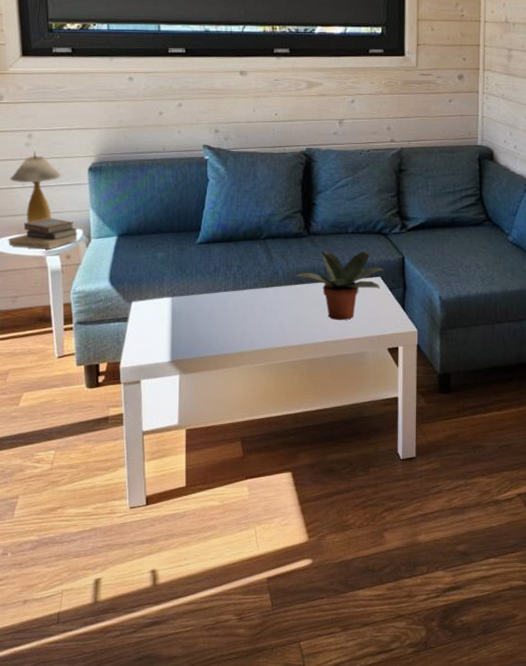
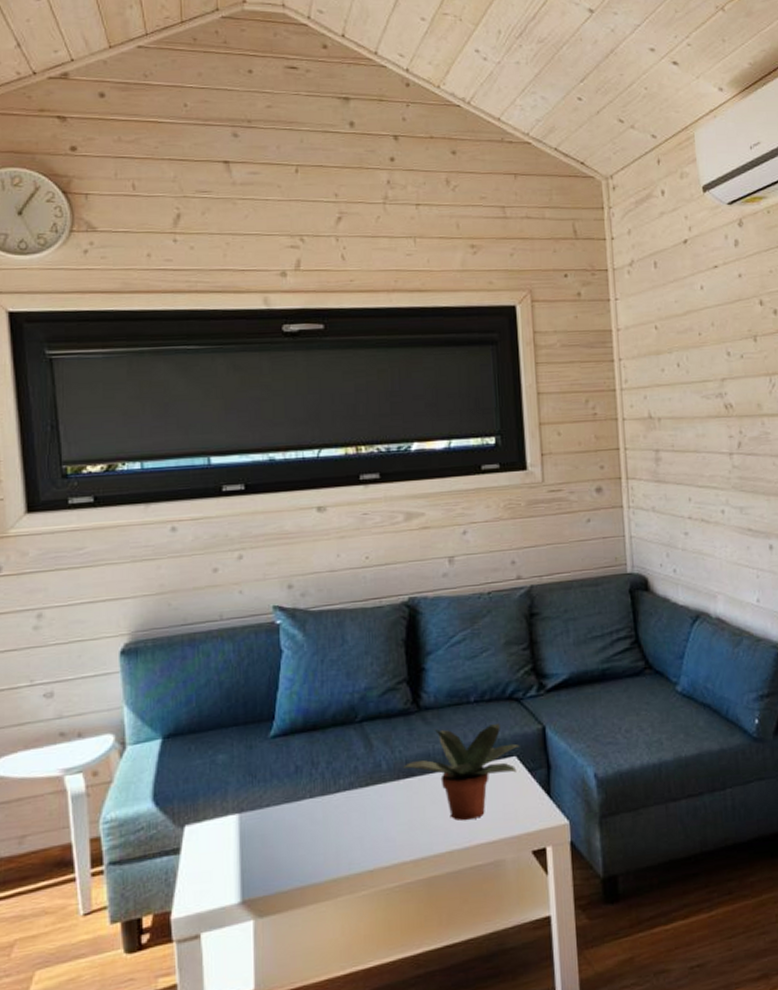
books: present [8,218,79,250] -> none [11,722,109,769]
table lamp: present [10,151,62,223] -> none [12,635,84,733]

